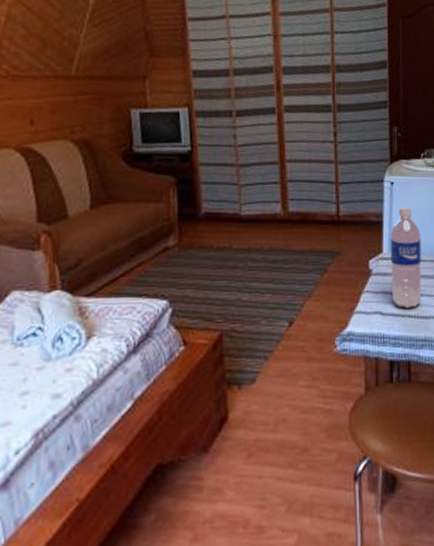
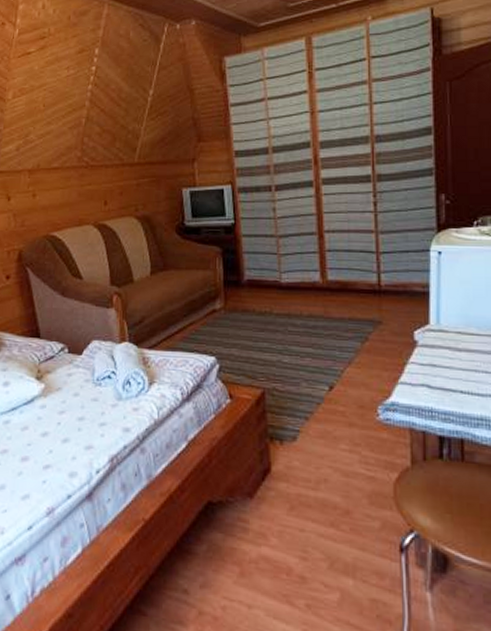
water bottle: present [390,207,422,308] -> none [438,277,477,383]

